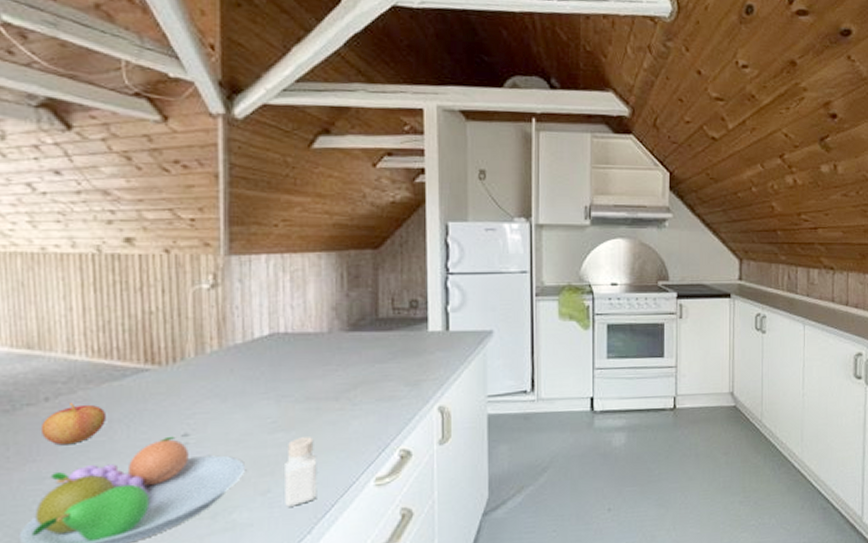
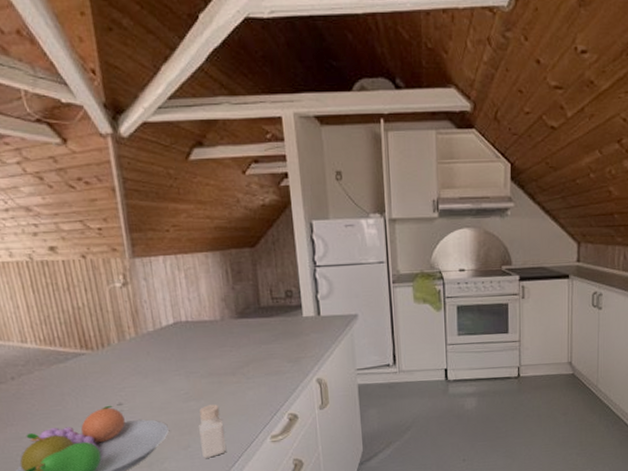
apple: present [40,401,105,446] -> none [12,380,59,413]

